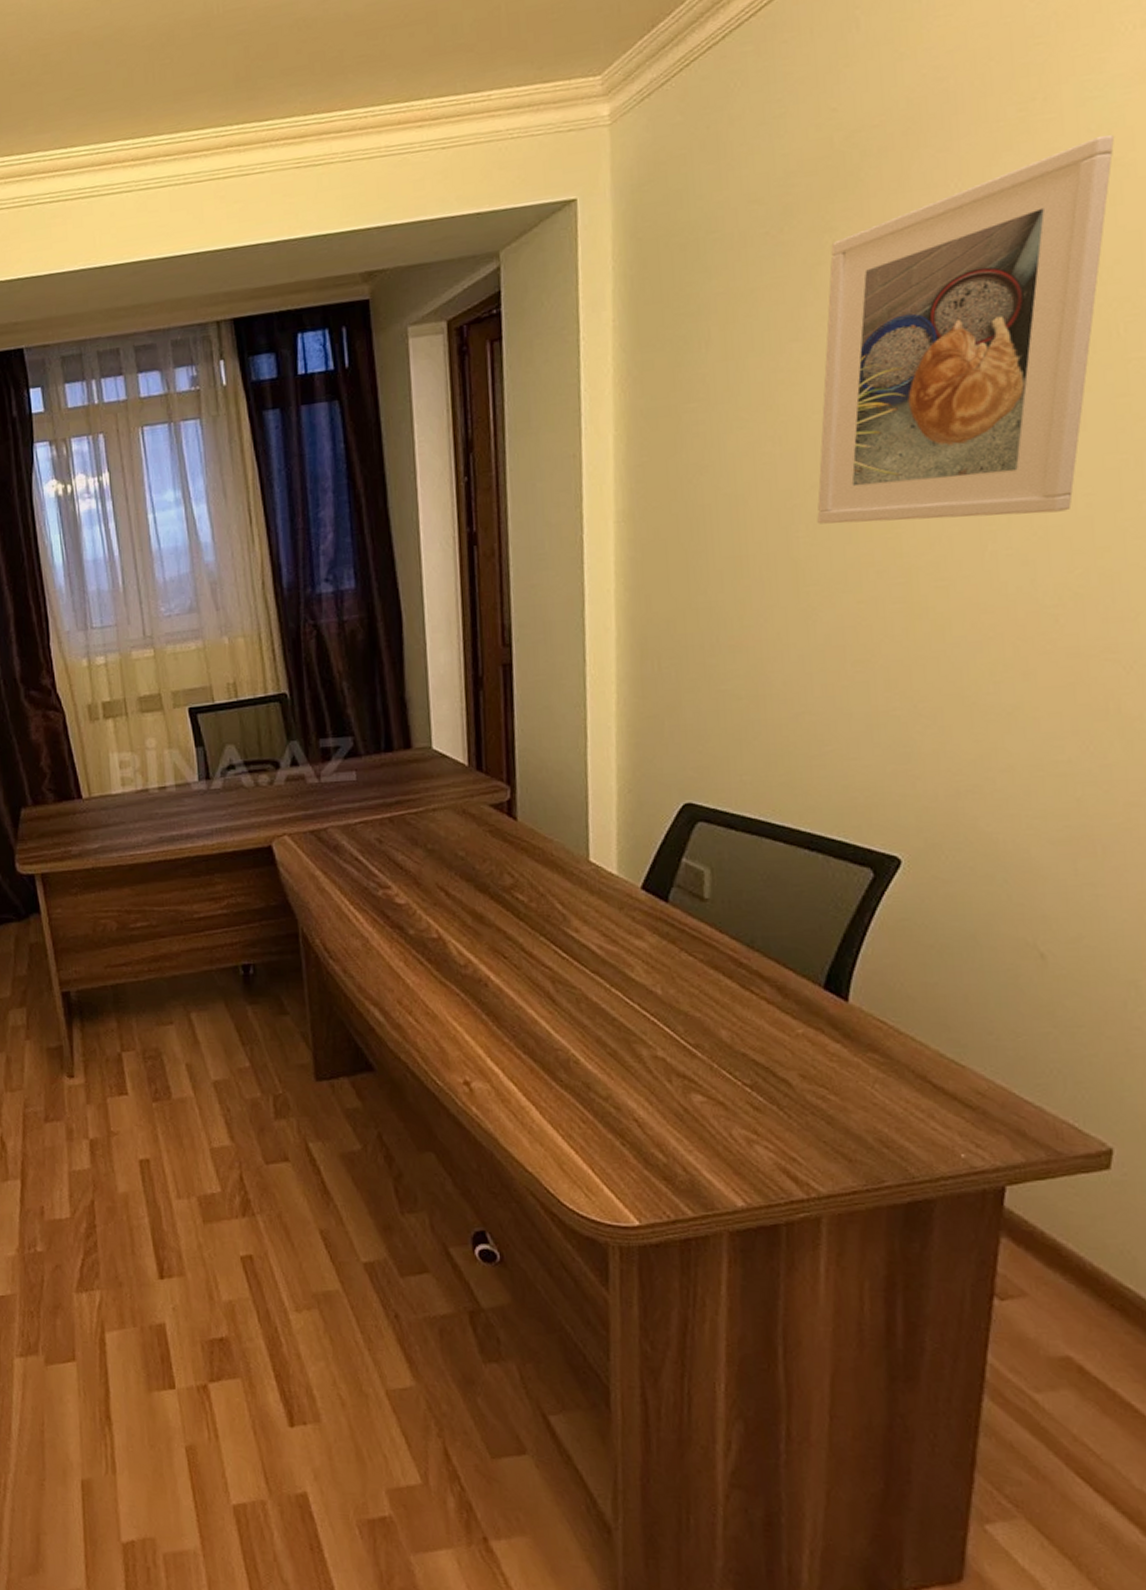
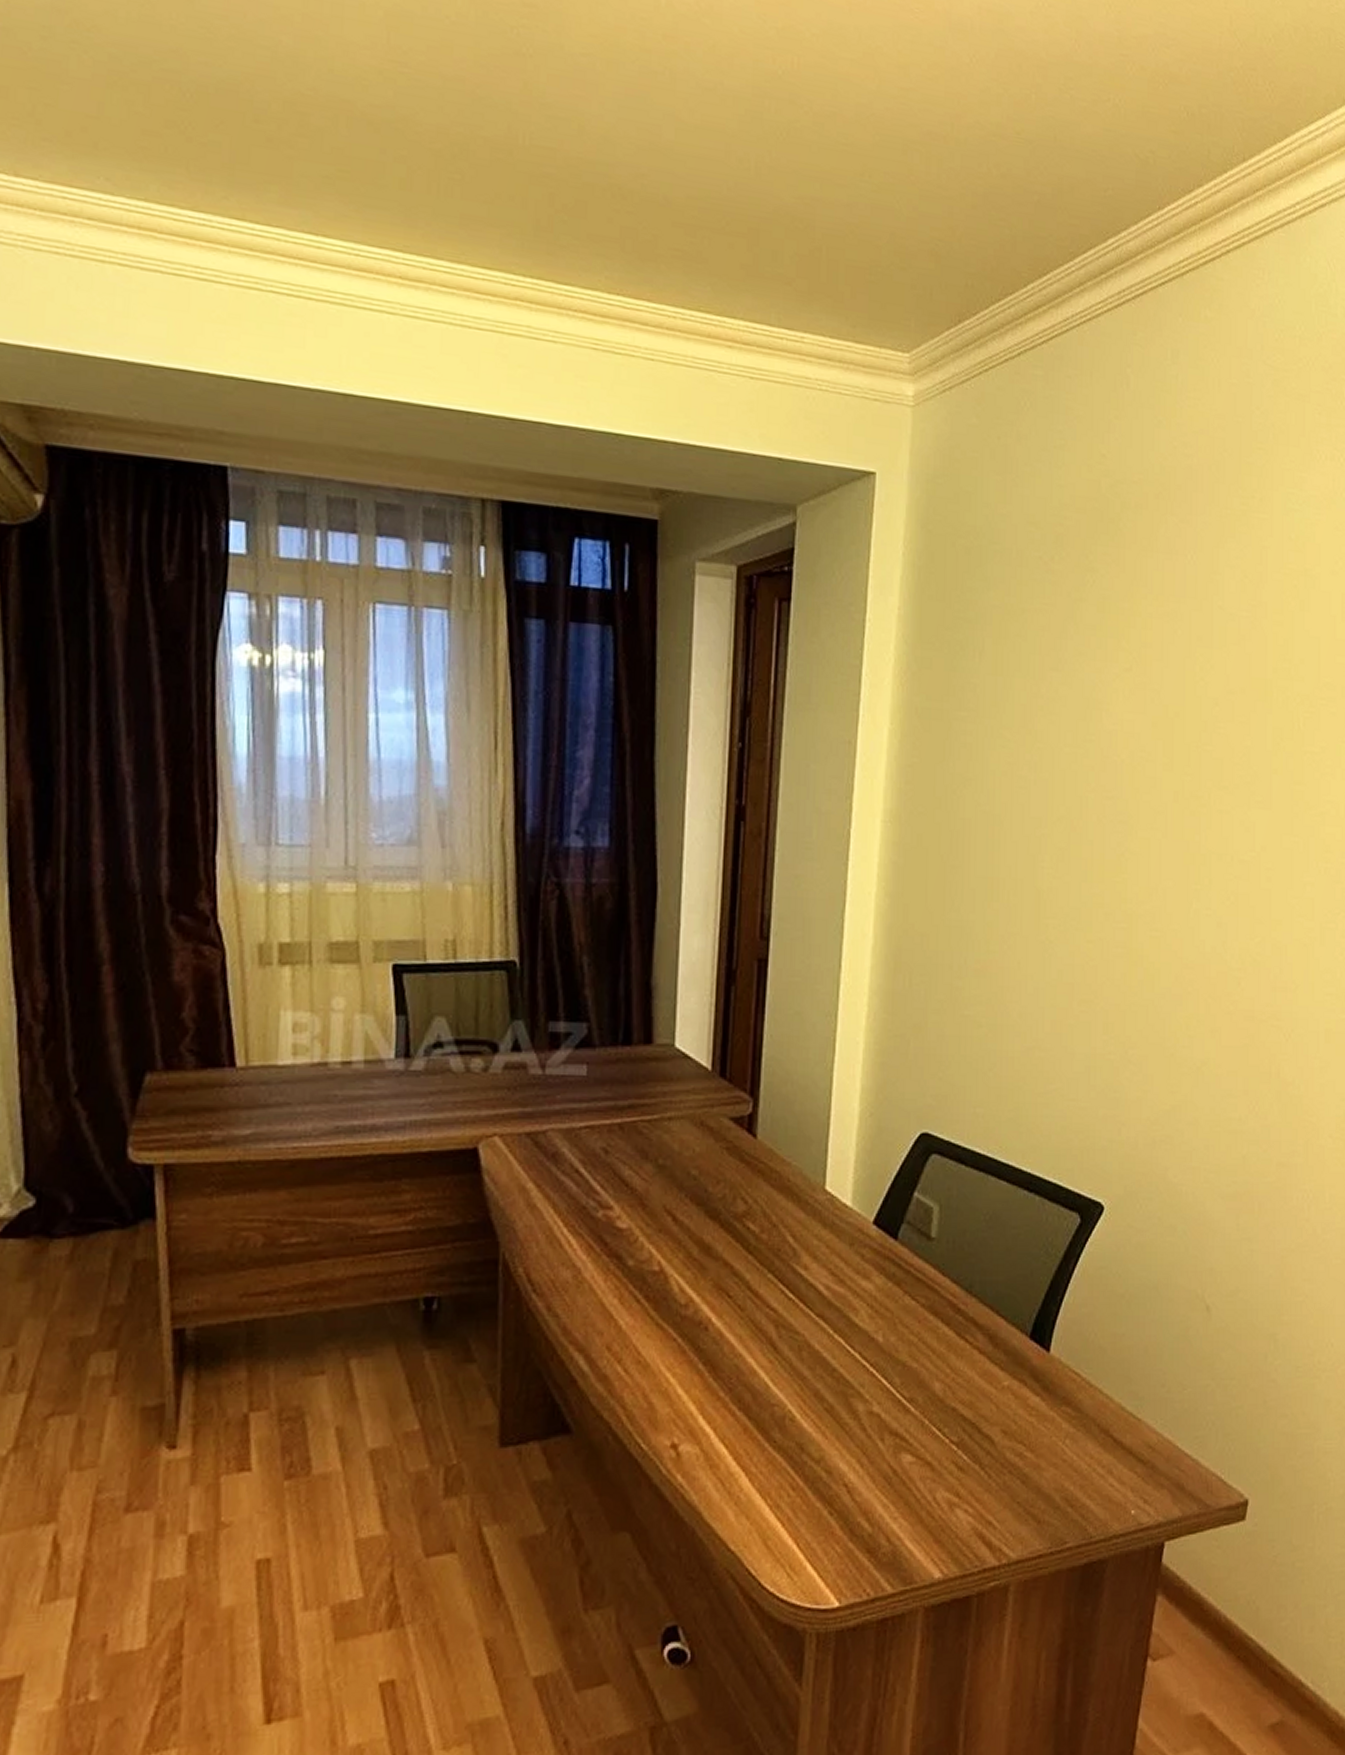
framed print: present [817,135,1114,524] -> none [1060,545,1306,881]

